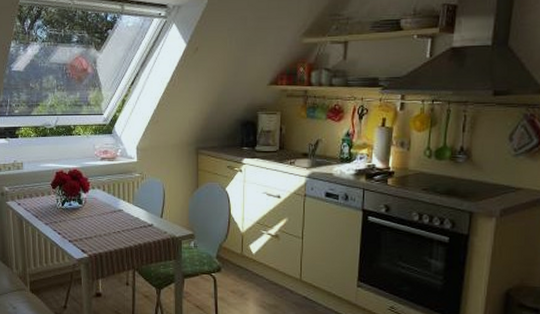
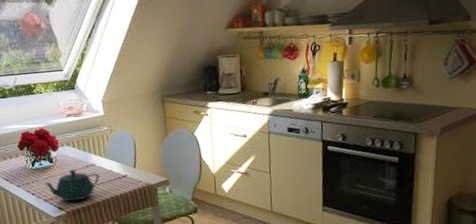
teapot: none [70,213,126,246] -> present [43,169,100,202]

